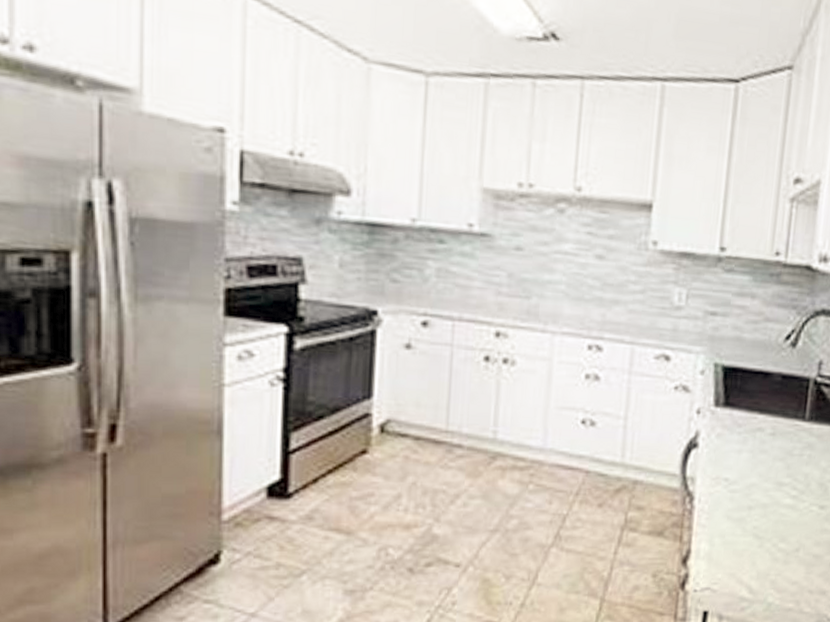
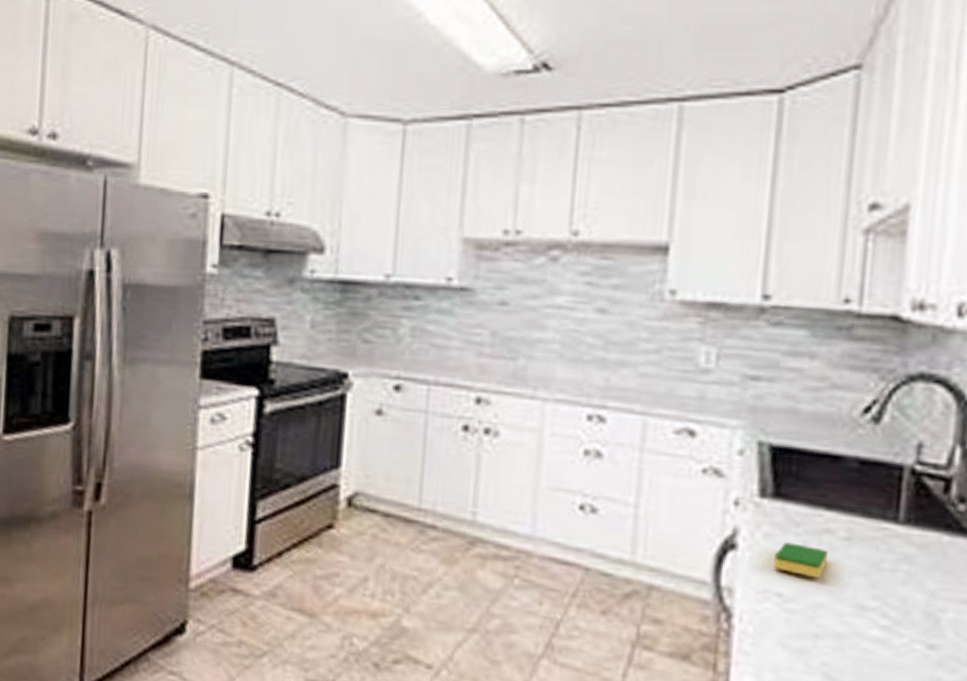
dish sponge: none [723,439,760,465] -> present [773,542,829,579]

